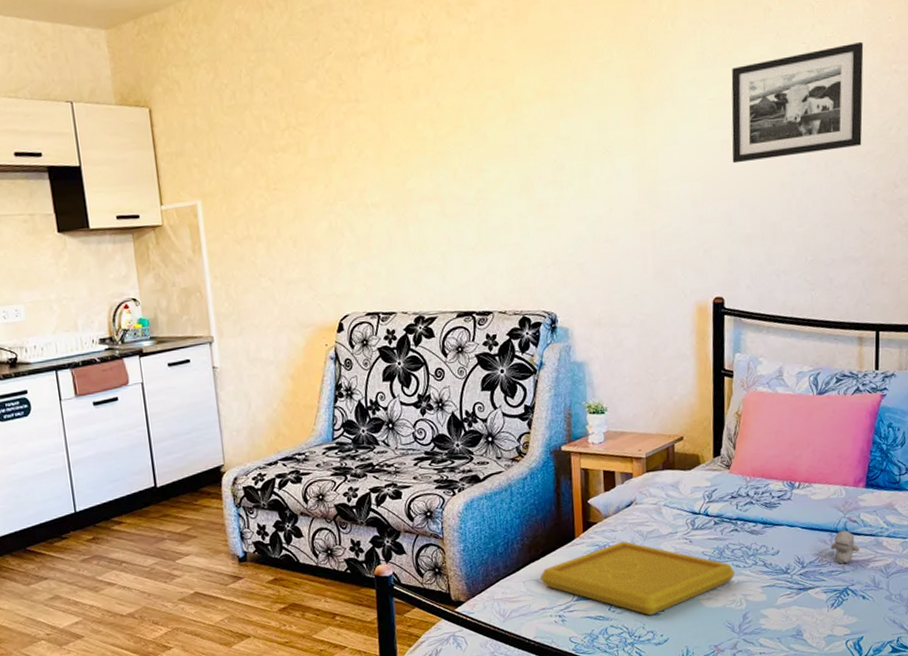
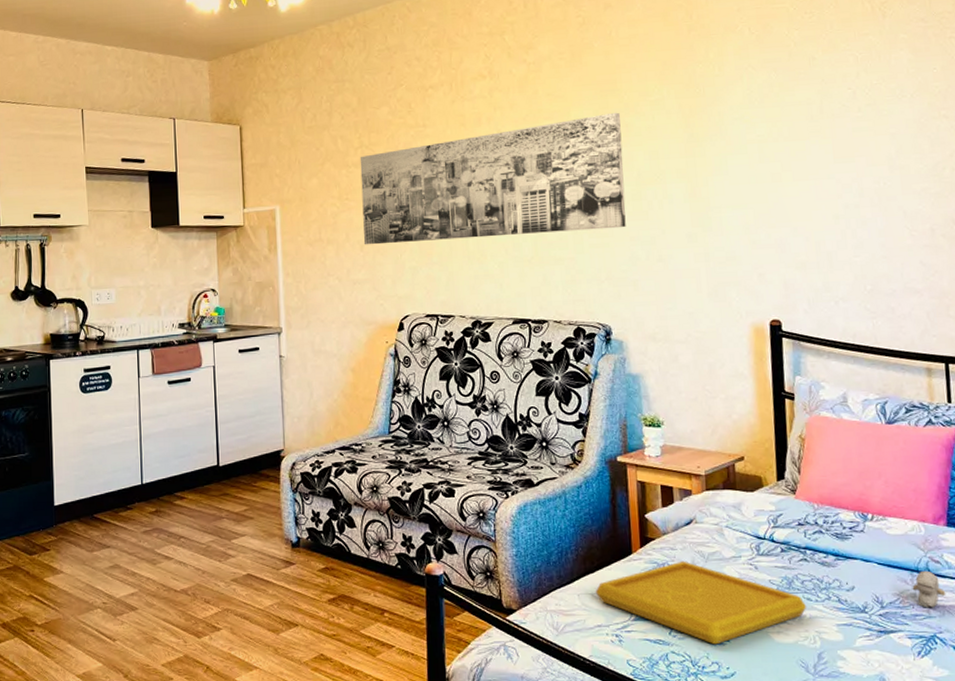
wall art: none [287,77,573,241] -> present [360,112,626,245]
picture frame: present [731,41,864,164] -> none [779,88,916,195]

